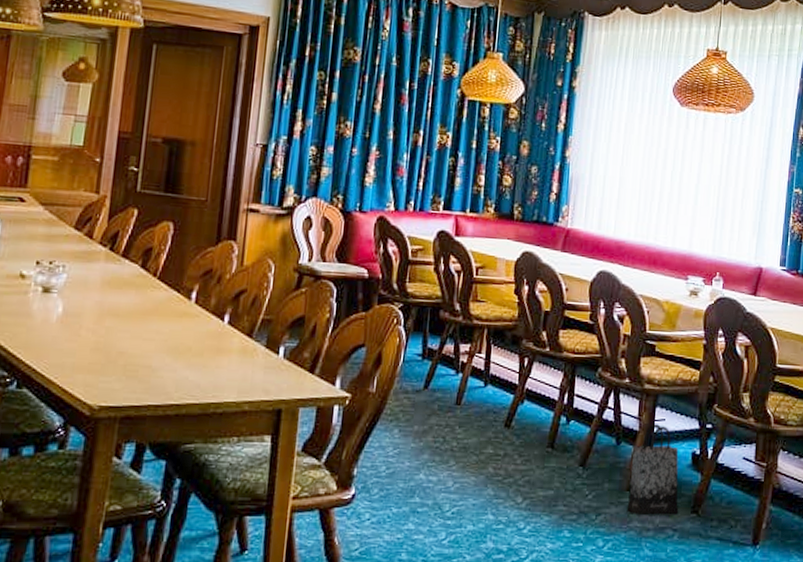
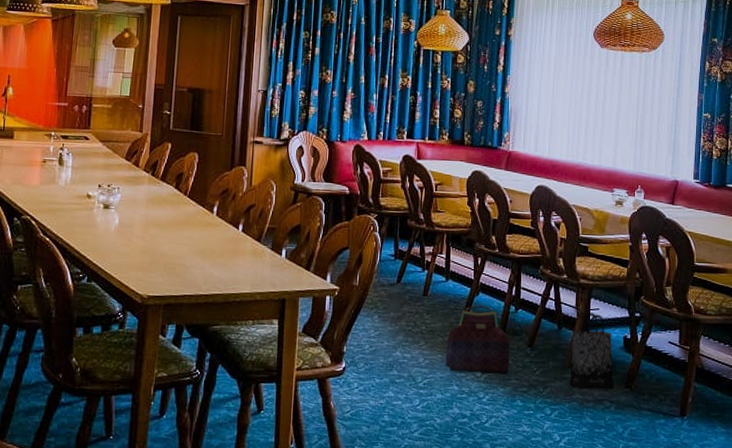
handbag: none [479,415,559,500] -> present [445,305,510,374]

